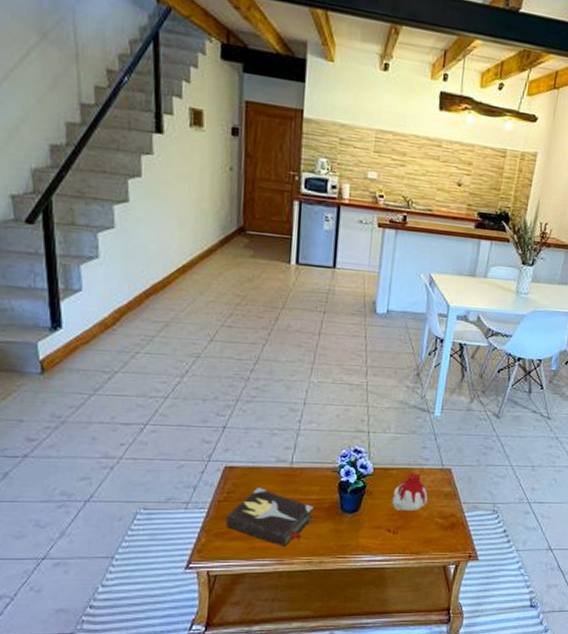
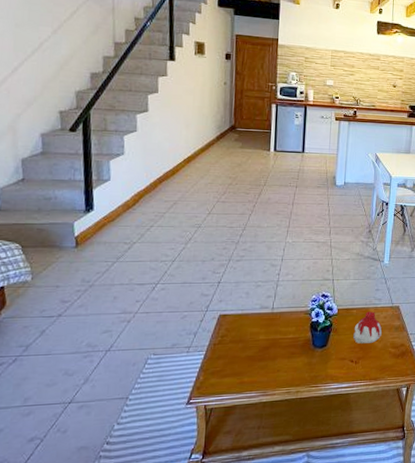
hardback book: present [226,487,314,548] -> none [220,331,291,381]

